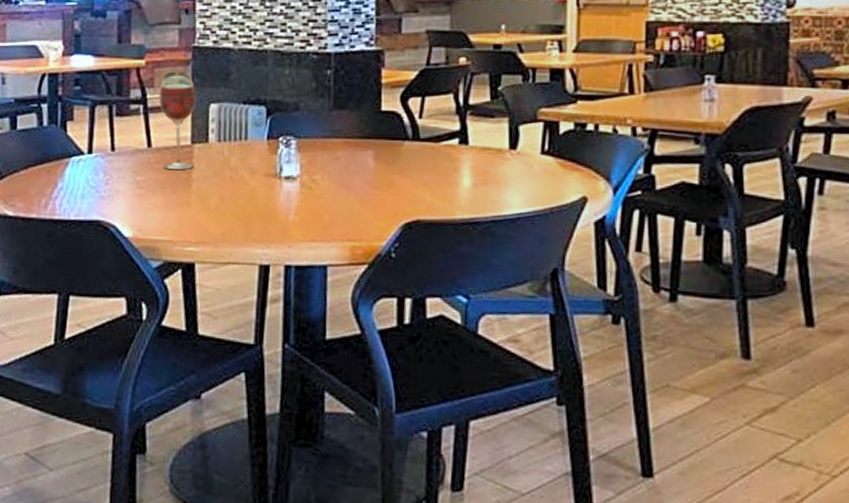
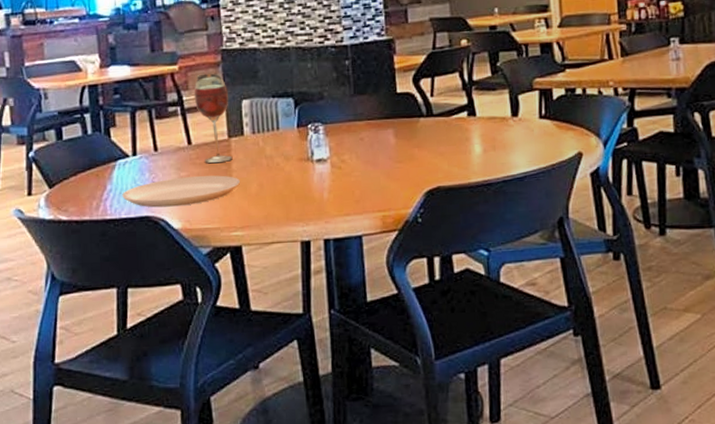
plate: none [73,182,199,213] -> present [122,175,240,208]

